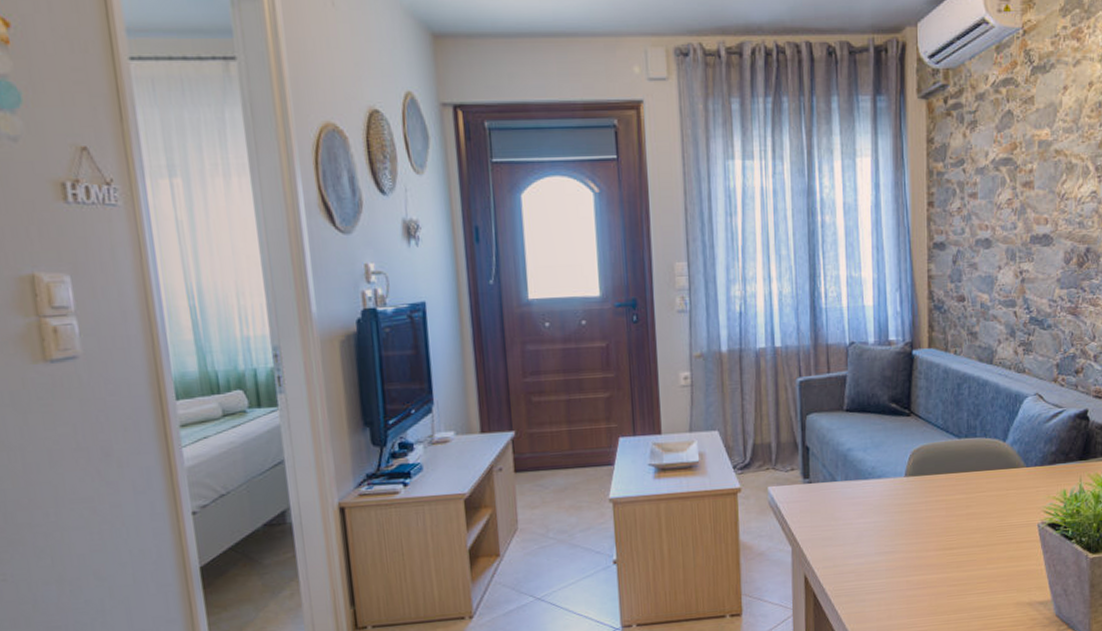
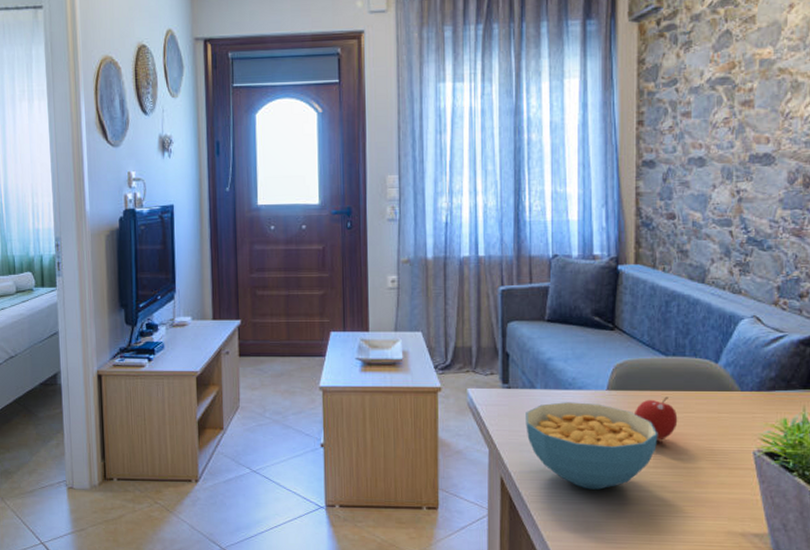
cereal bowl: none [827,491,953,578] -> present [526,402,658,490]
fruit: none [931,478,971,522] -> present [635,396,678,441]

